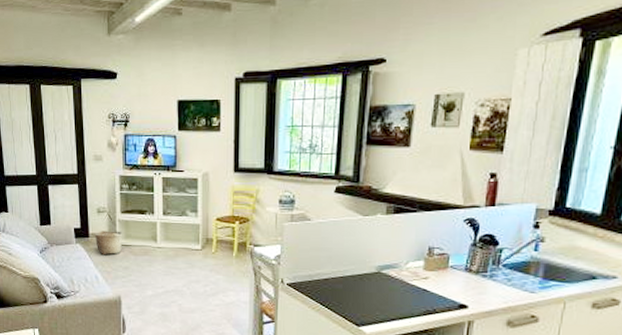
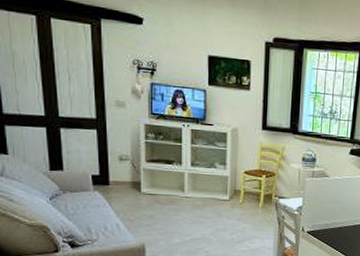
basket: present [94,230,123,255] -> none [115,178,148,204]

